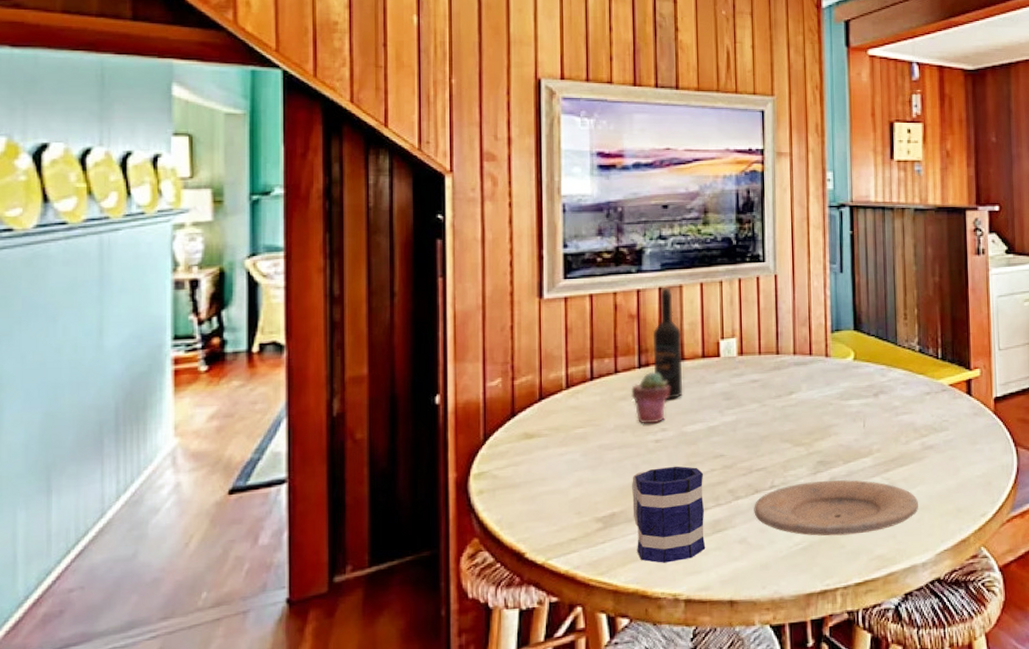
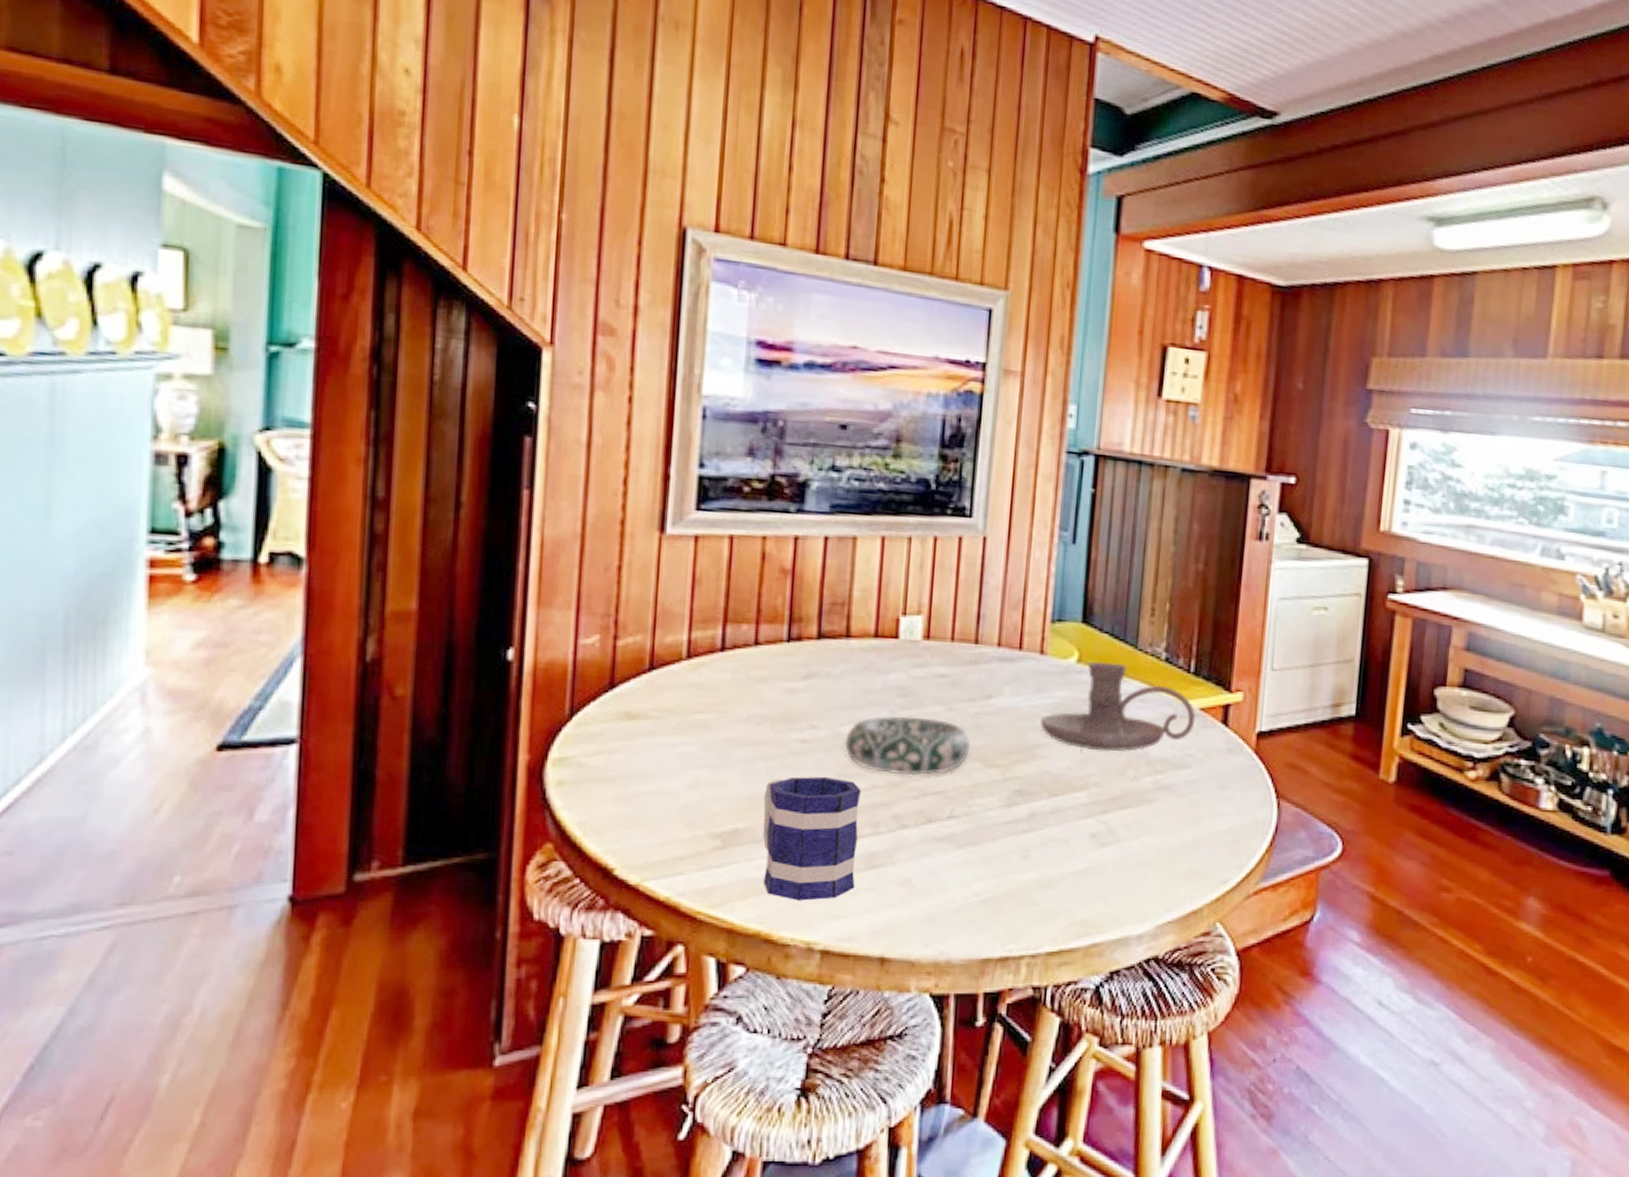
potted succulent: present [631,371,670,424] -> none [774,648,828,718]
wine bottle: present [652,286,682,400] -> none [808,536,849,689]
decorative bowl: none [688,414,782,459] -> present [845,715,971,776]
plate: present [754,480,918,537] -> none [923,816,1141,890]
candle holder: none [830,357,947,425] -> present [1039,661,1196,752]

